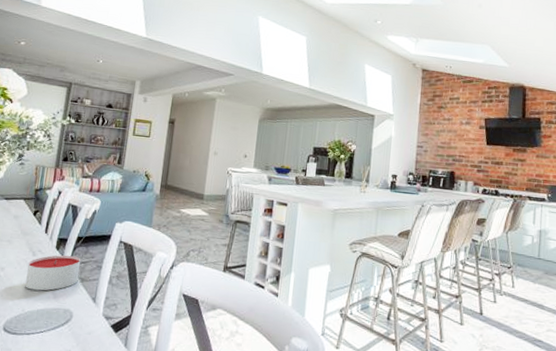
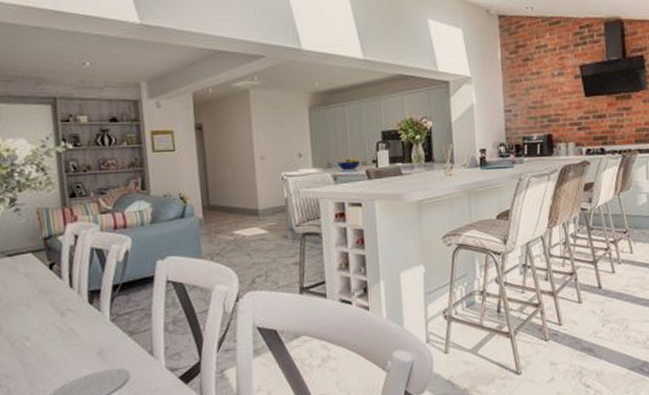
candle: present [25,255,81,291] -> none [59,307,126,356]

